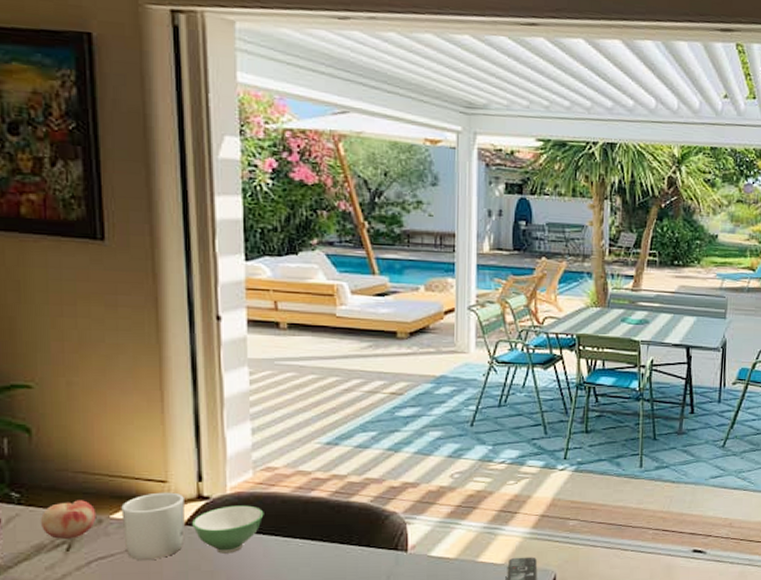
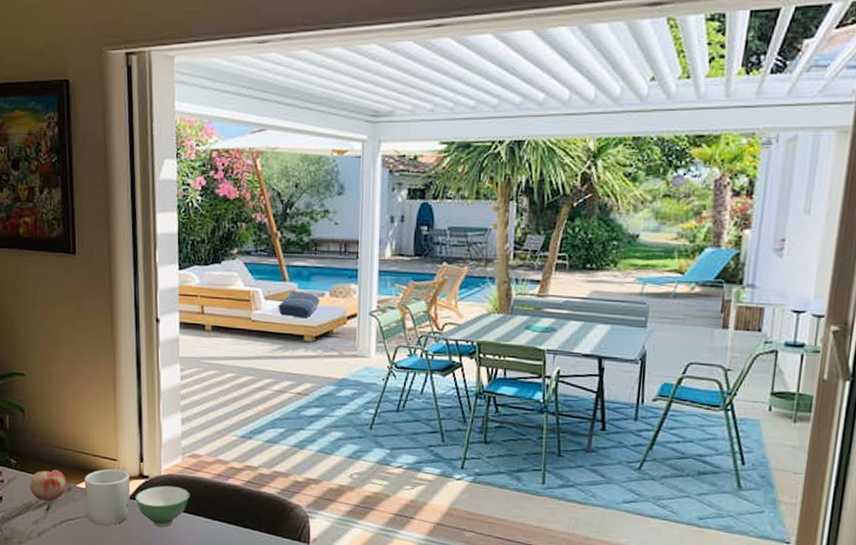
towel: none [367,285,414,313] -> present [278,291,320,317]

